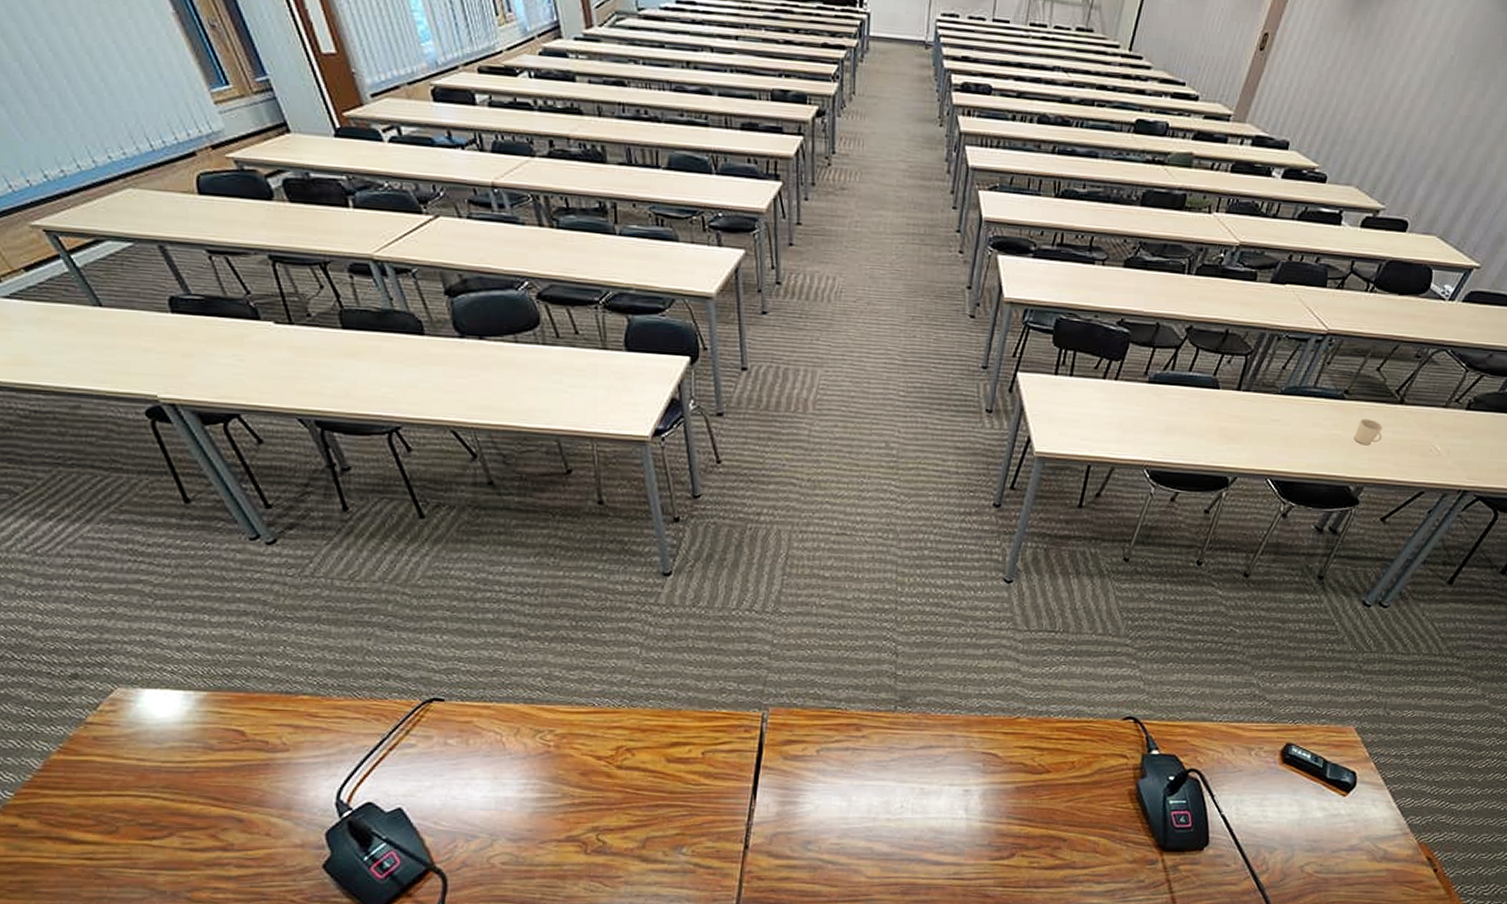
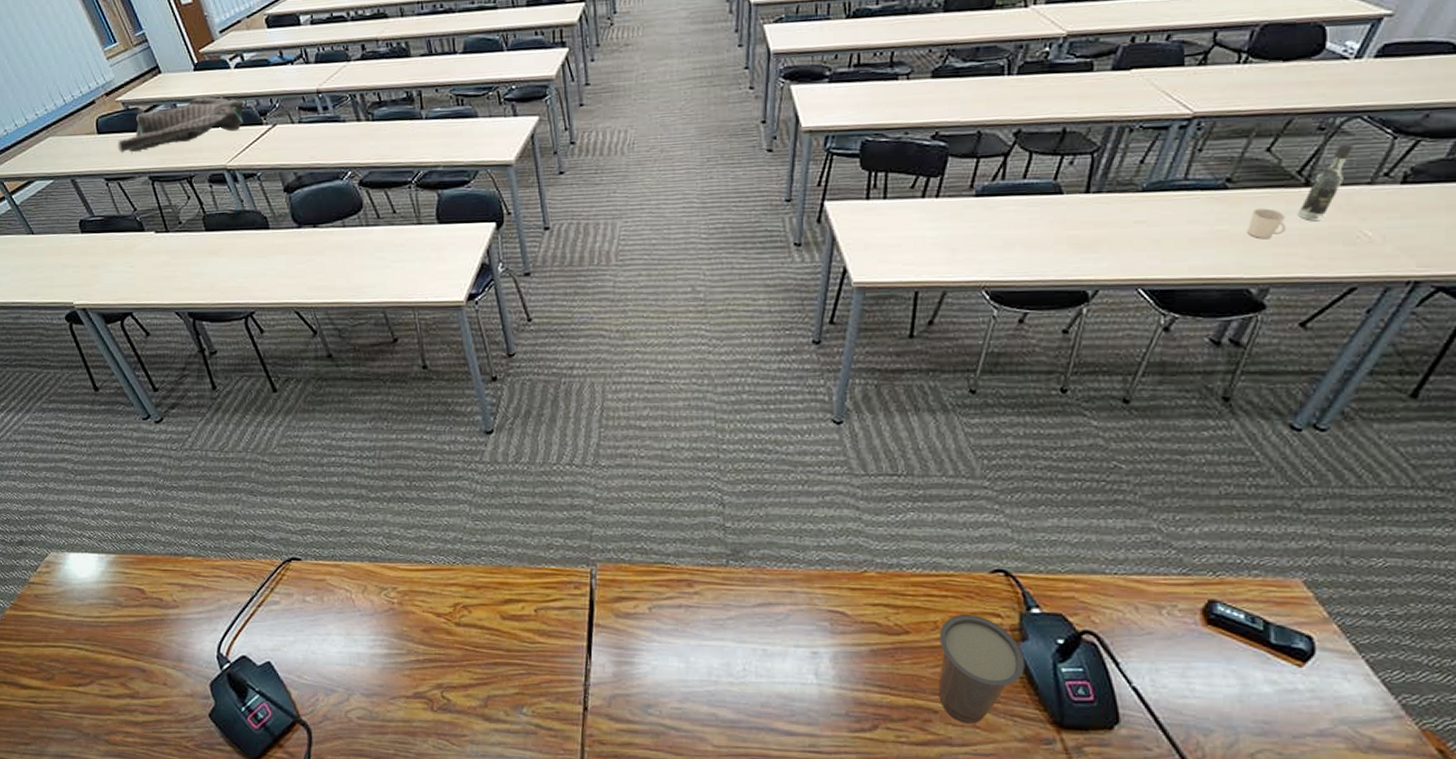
jacket: none [226,169,400,224] -> present [117,96,245,154]
cup: none [1068,755,1142,850] -> present [938,614,1025,724]
bottle: none [1391,370,1438,434] -> present [1297,142,1354,222]

